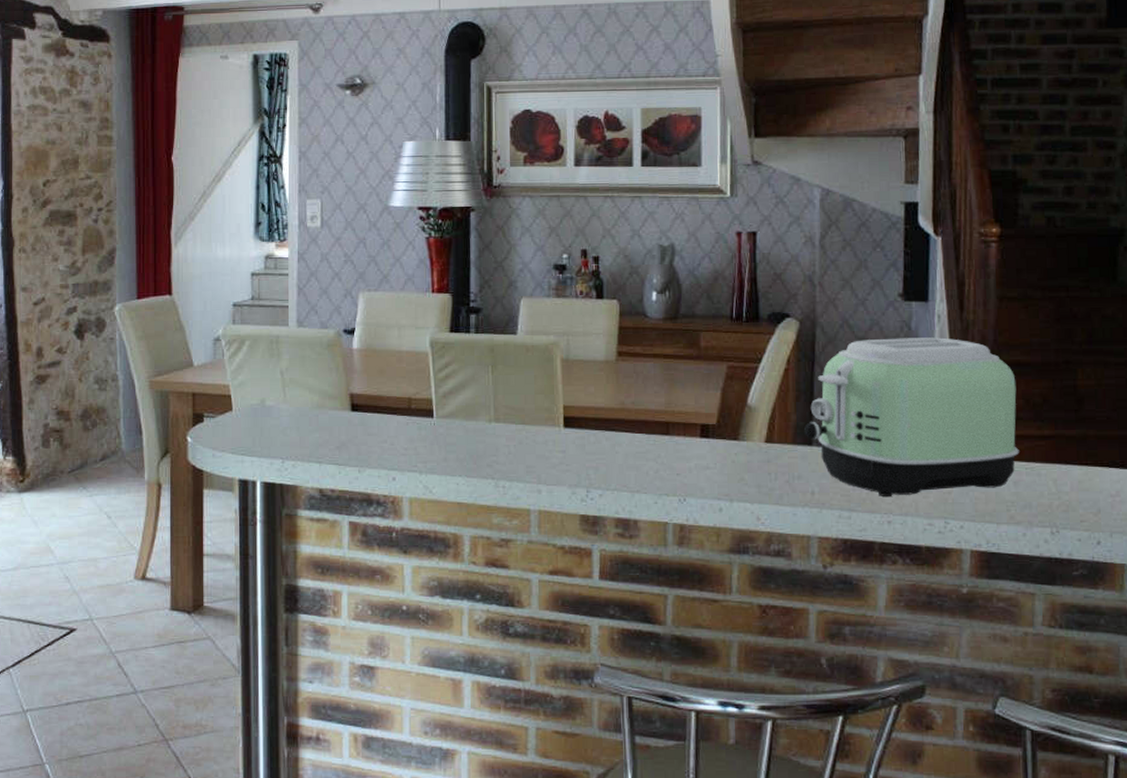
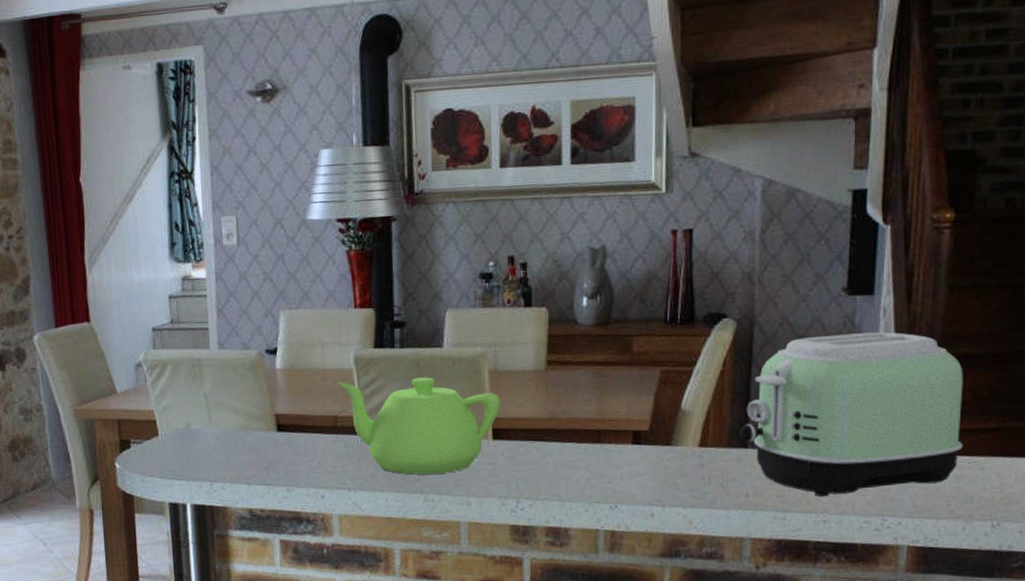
teapot: none [413,363,572,460] -> present [338,377,500,475]

